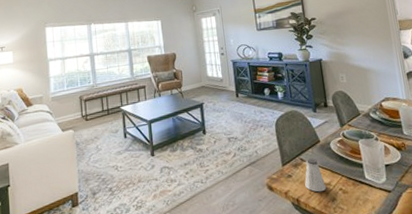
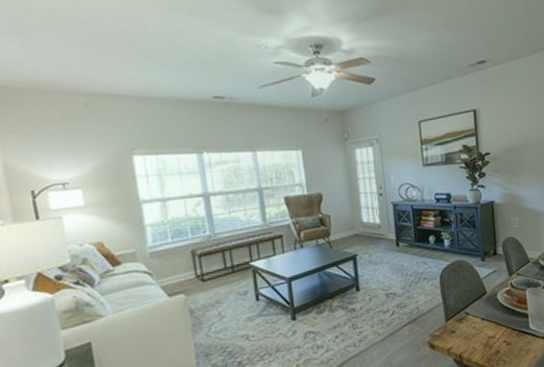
saltshaker: present [305,158,326,192] -> none [468,311,490,347]

